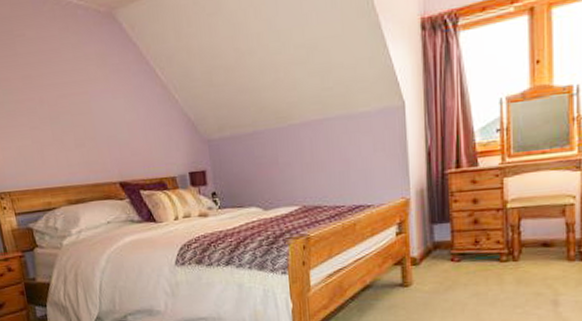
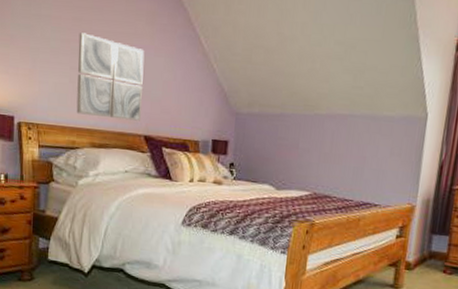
wall art: none [31,89,112,174] -> present [76,32,145,121]

